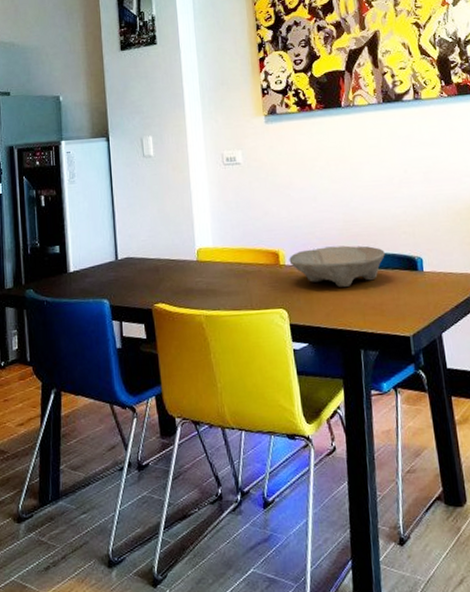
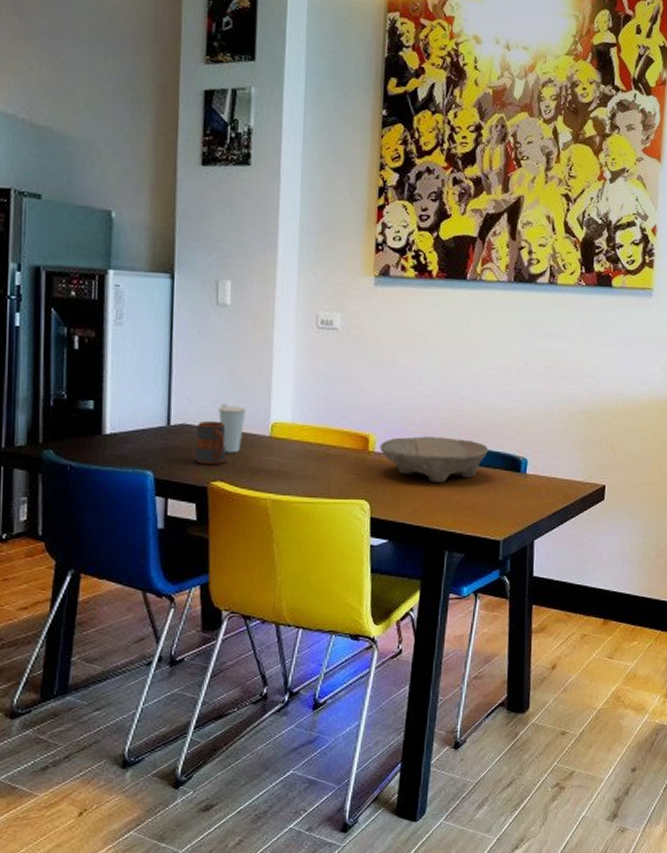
mug: none [138,252,164,290] -> present [194,420,227,465]
cup: none [153,237,176,279] -> present [217,404,246,453]

